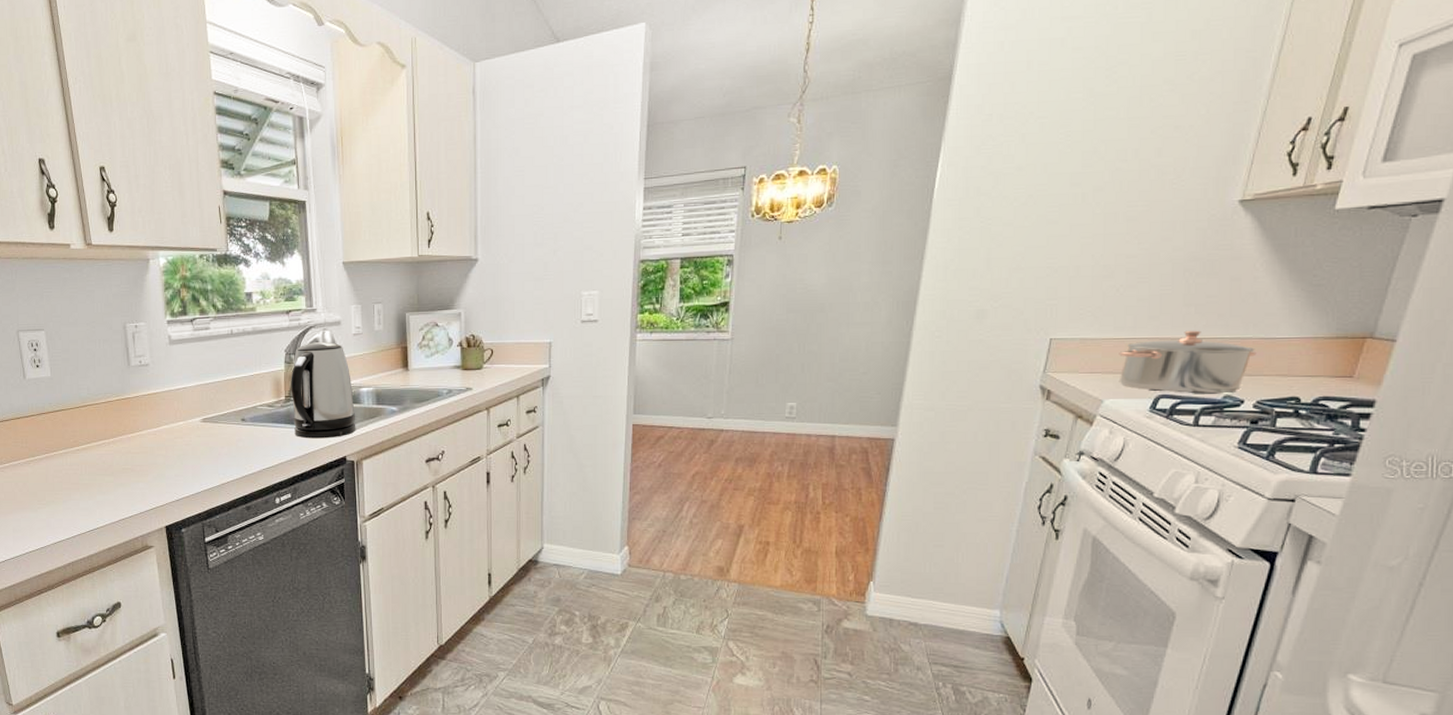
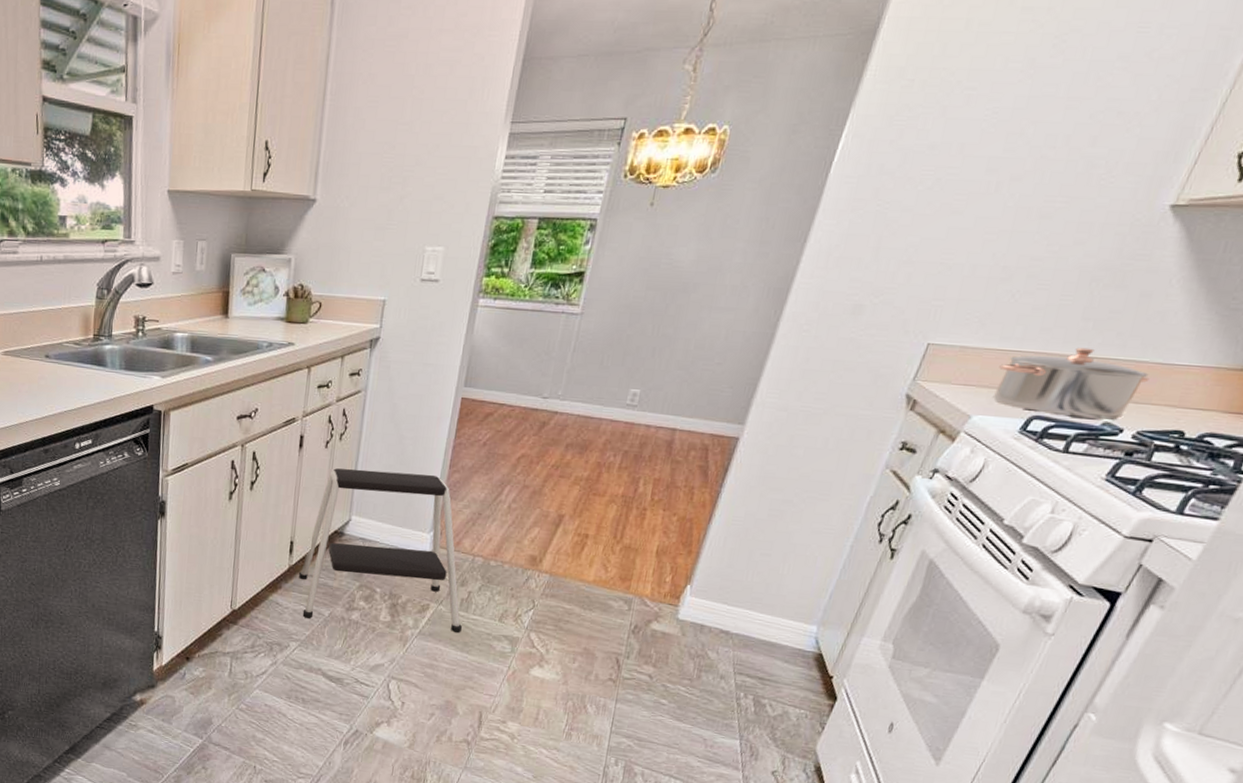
kettle: present [291,341,356,439] -> none [100,277,167,385]
step stool: none [500,498,662,649] -> present [299,468,462,633]

